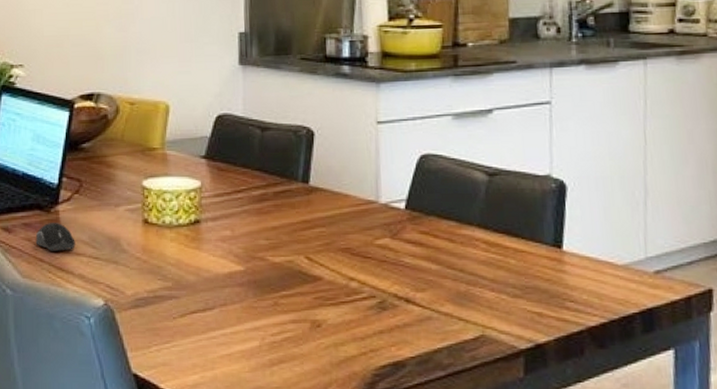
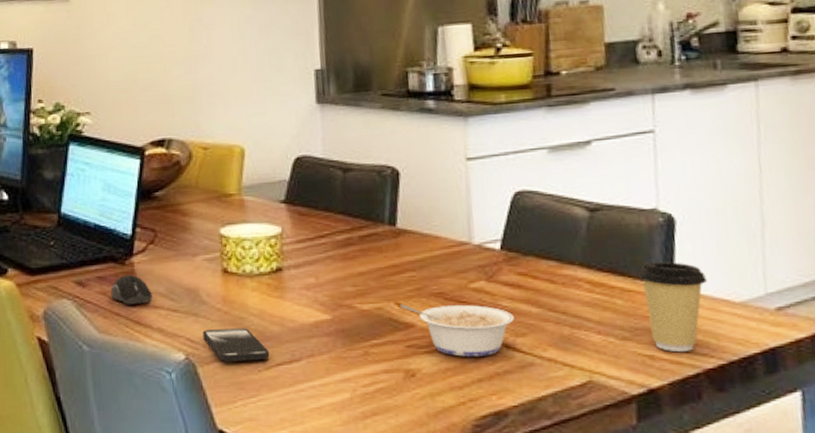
smartphone: none [122,276,185,308] -> present [202,328,270,361]
legume: none [310,258,415,310] -> present [400,304,514,357]
coffee cup: none [529,224,594,311] -> present [637,261,708,353]

